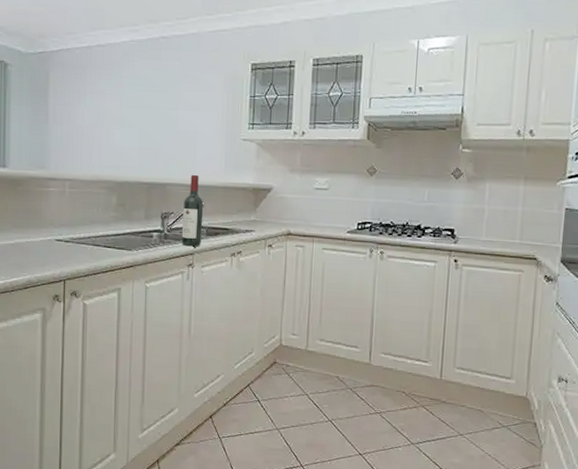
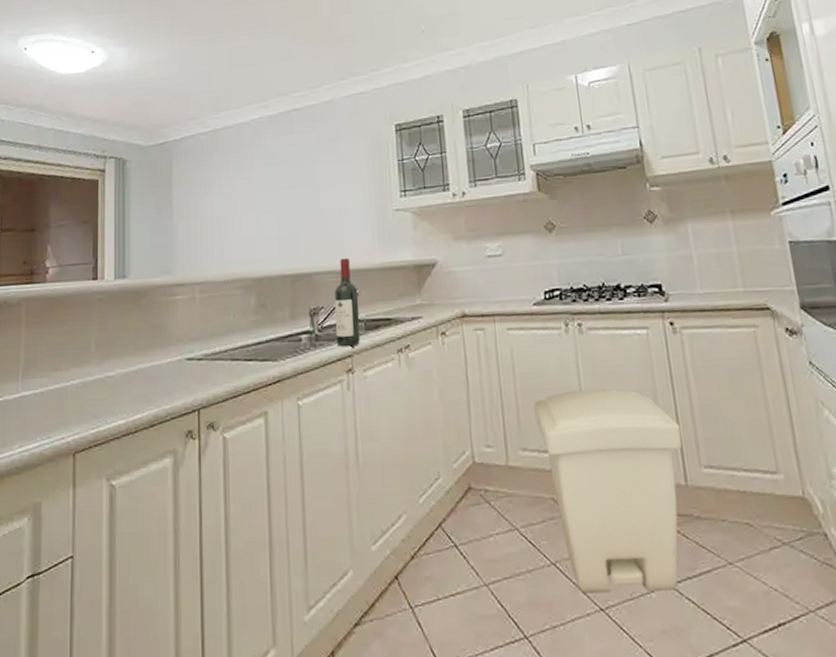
trash can: none [334,301,445,448] -> present [534,388,683,593]

